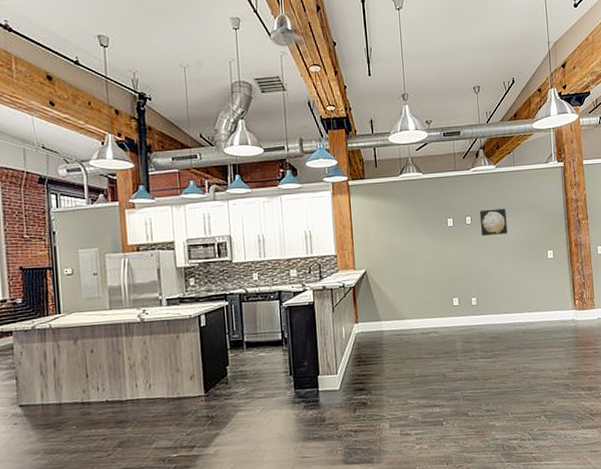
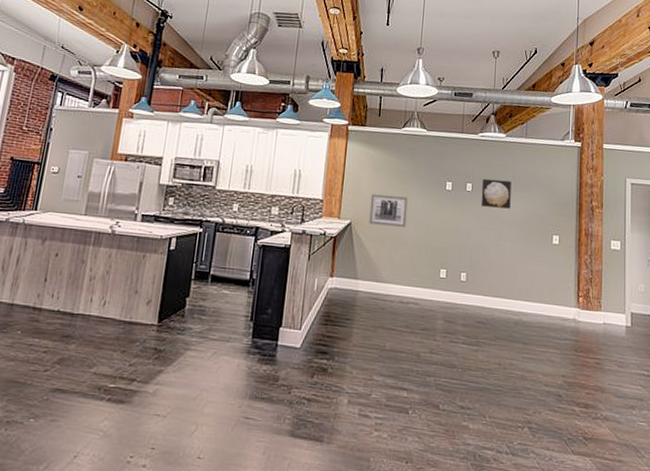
wall art: none [380,238,417,270] -> present [368,194,408,227]

